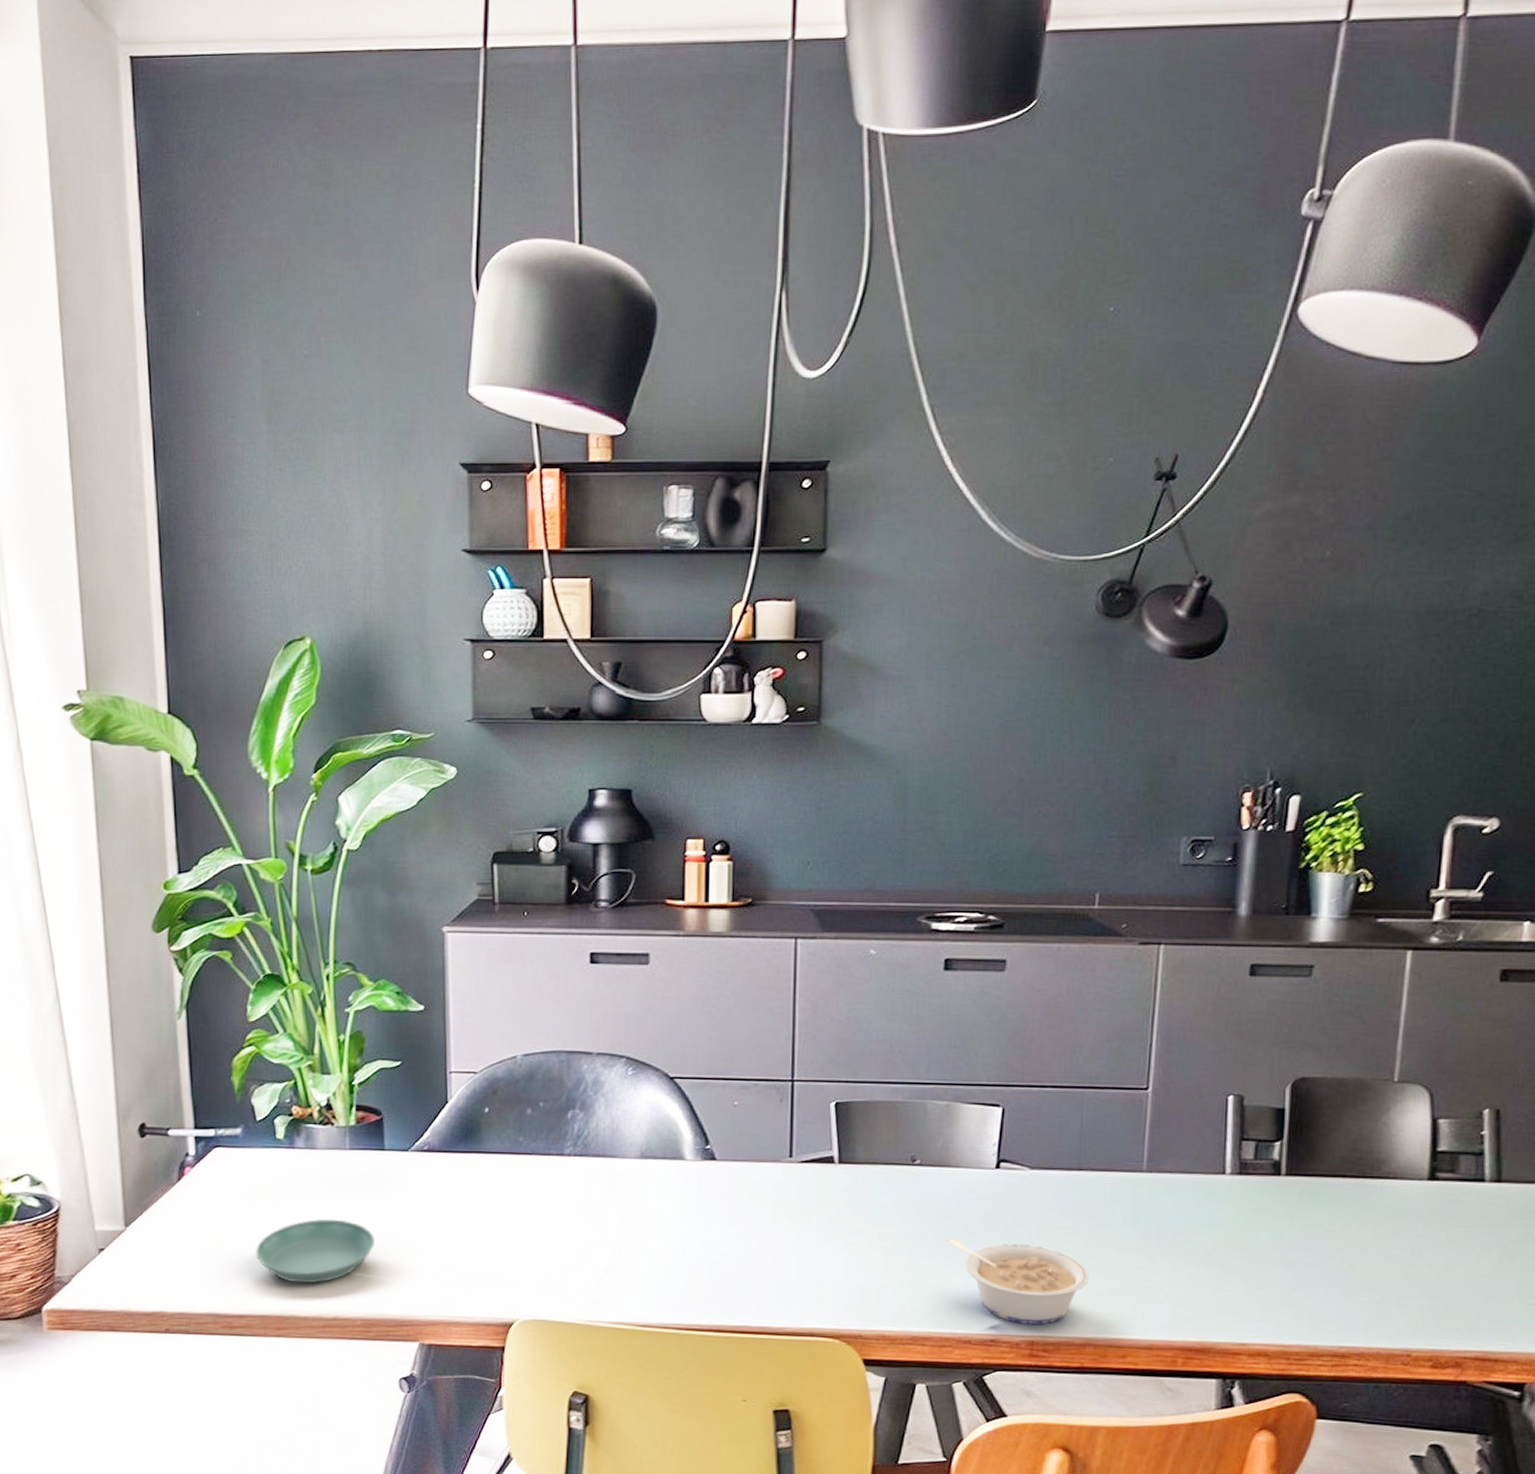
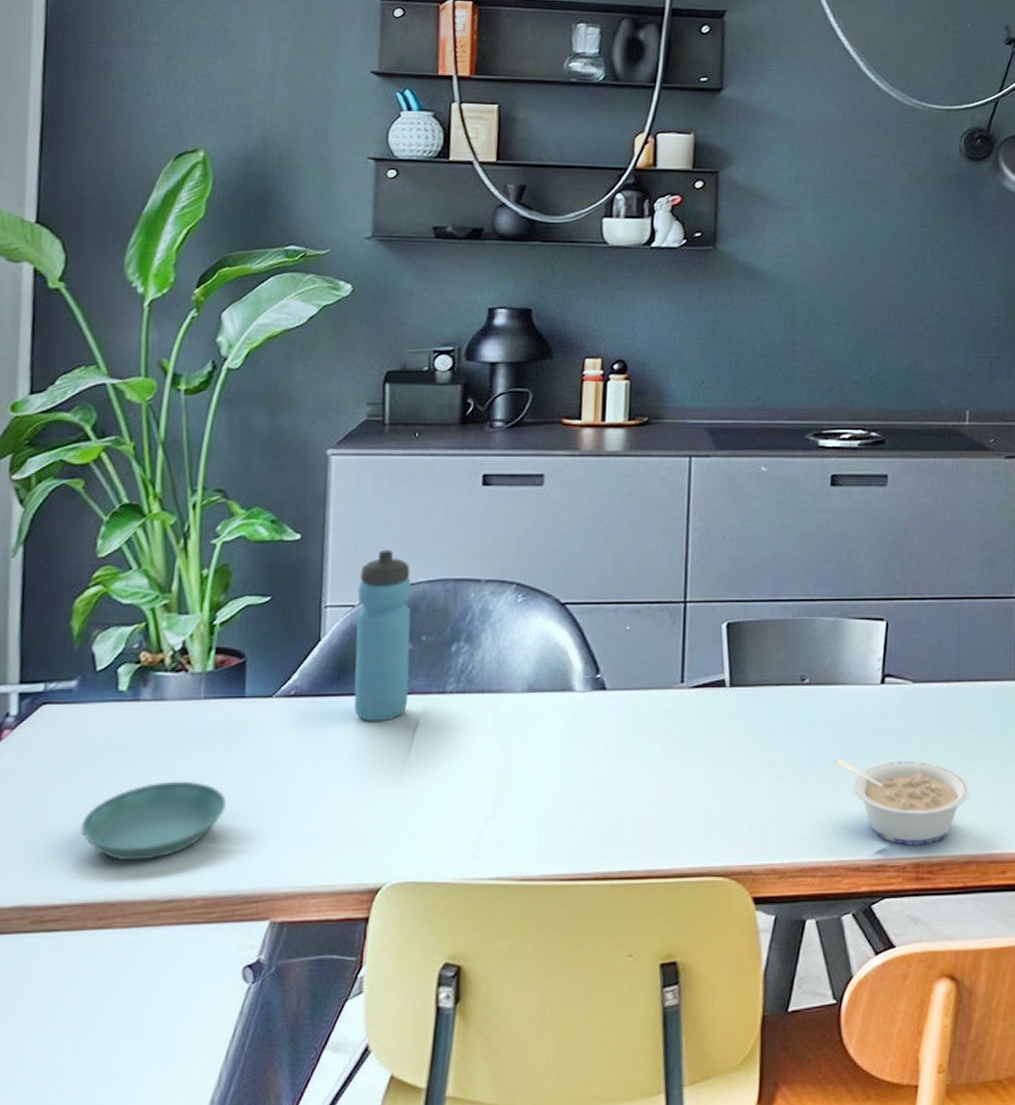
water bottle: none [478,1022,530,1178] -> present [354,549,411,722]

